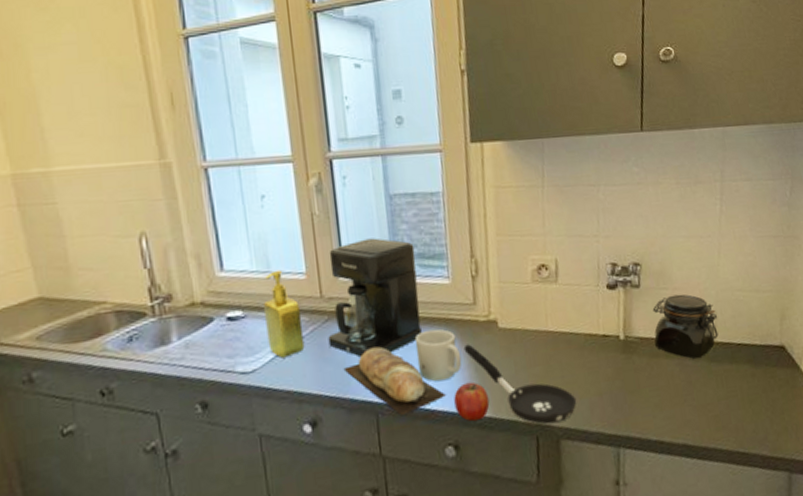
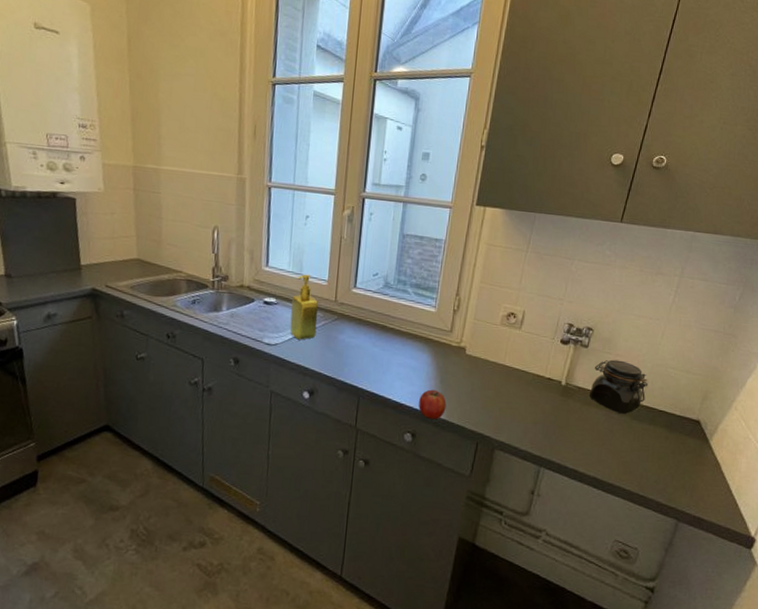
coffee maker: present [328,238,422,358] -> none [334,264,414,354]
bread loaf: present [343,346,447,417] -> none [341,347,415,403]
mug: present [414,328,462,382] -> none [397,343,432,384]
frying pan: present [463,344,577,424] -> none [435,361,515,436]

